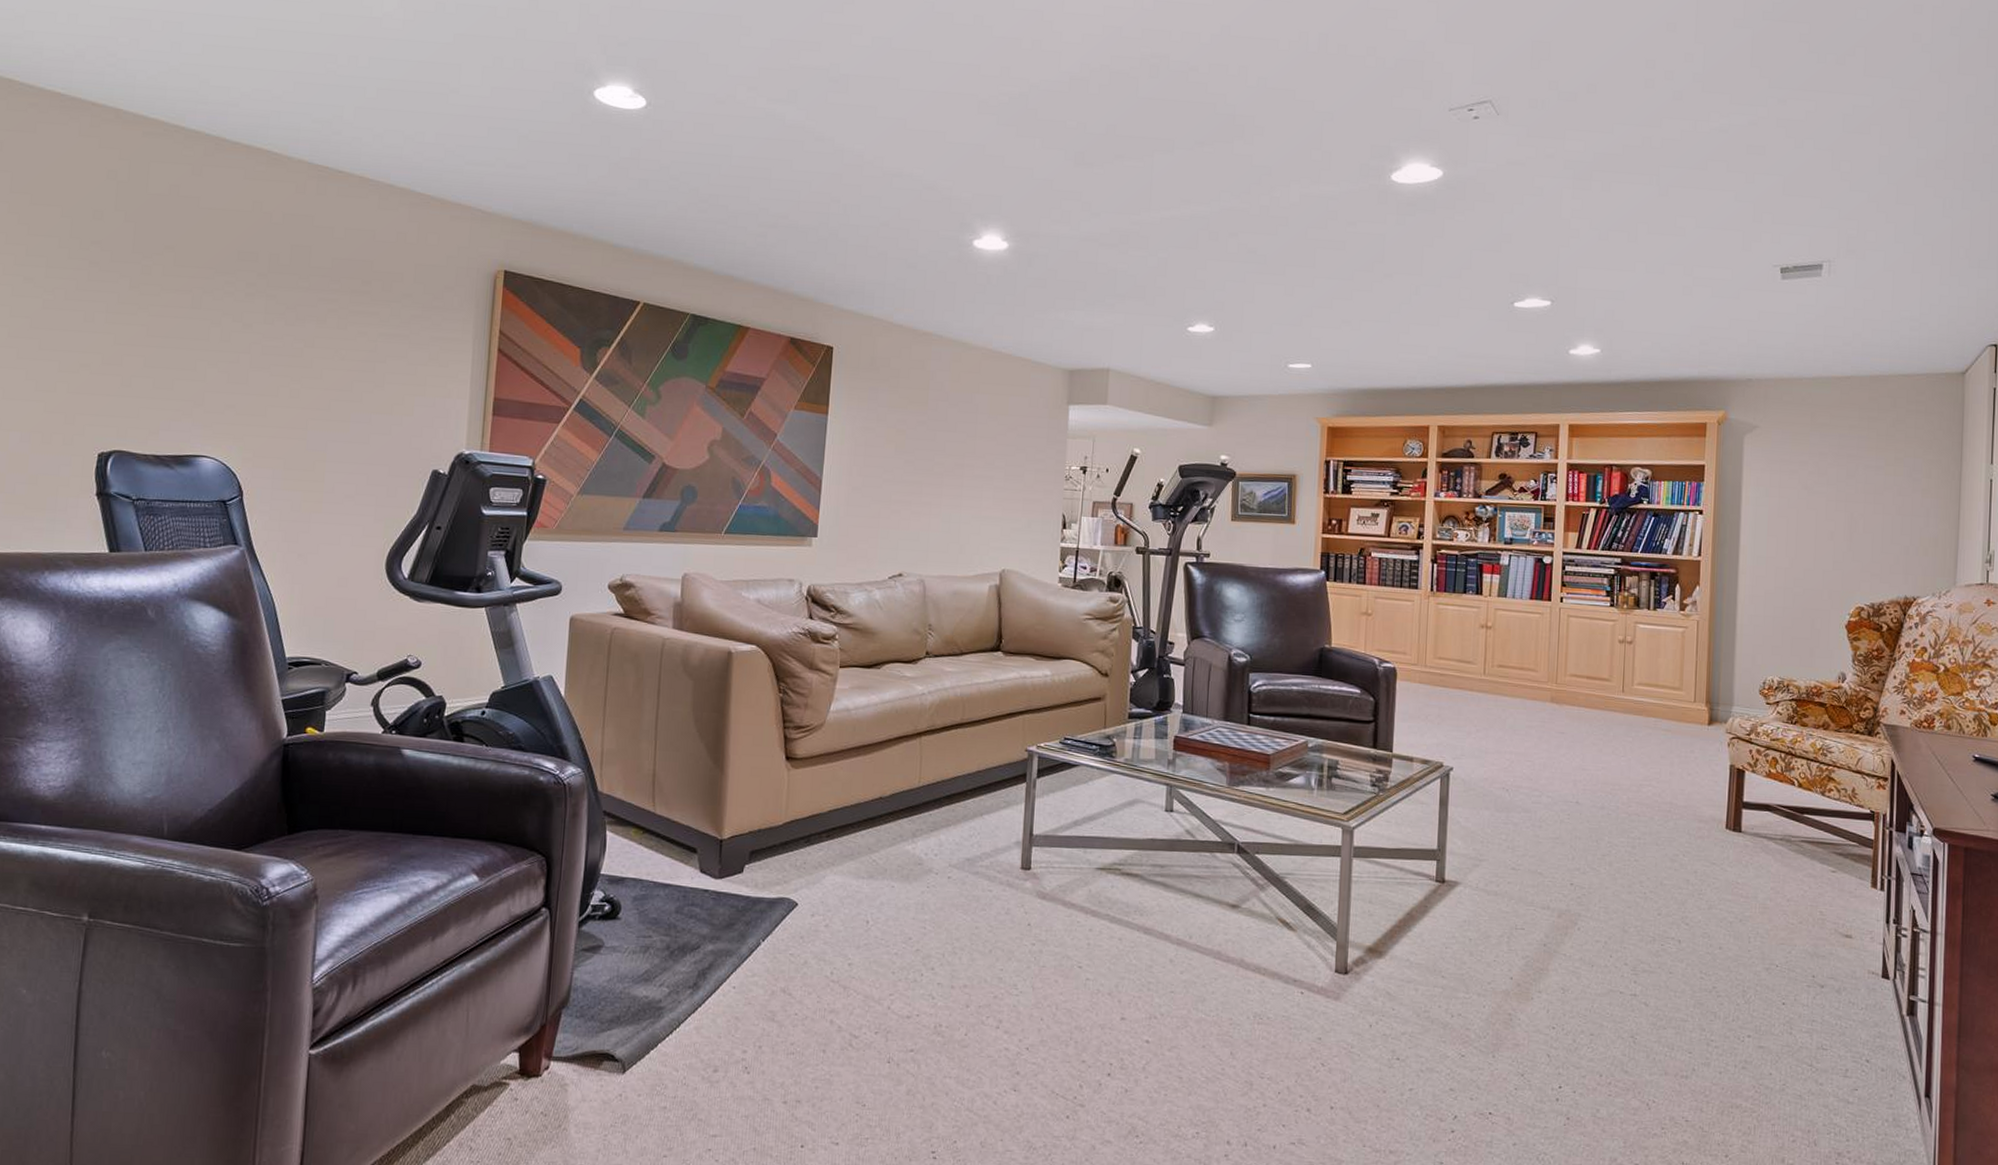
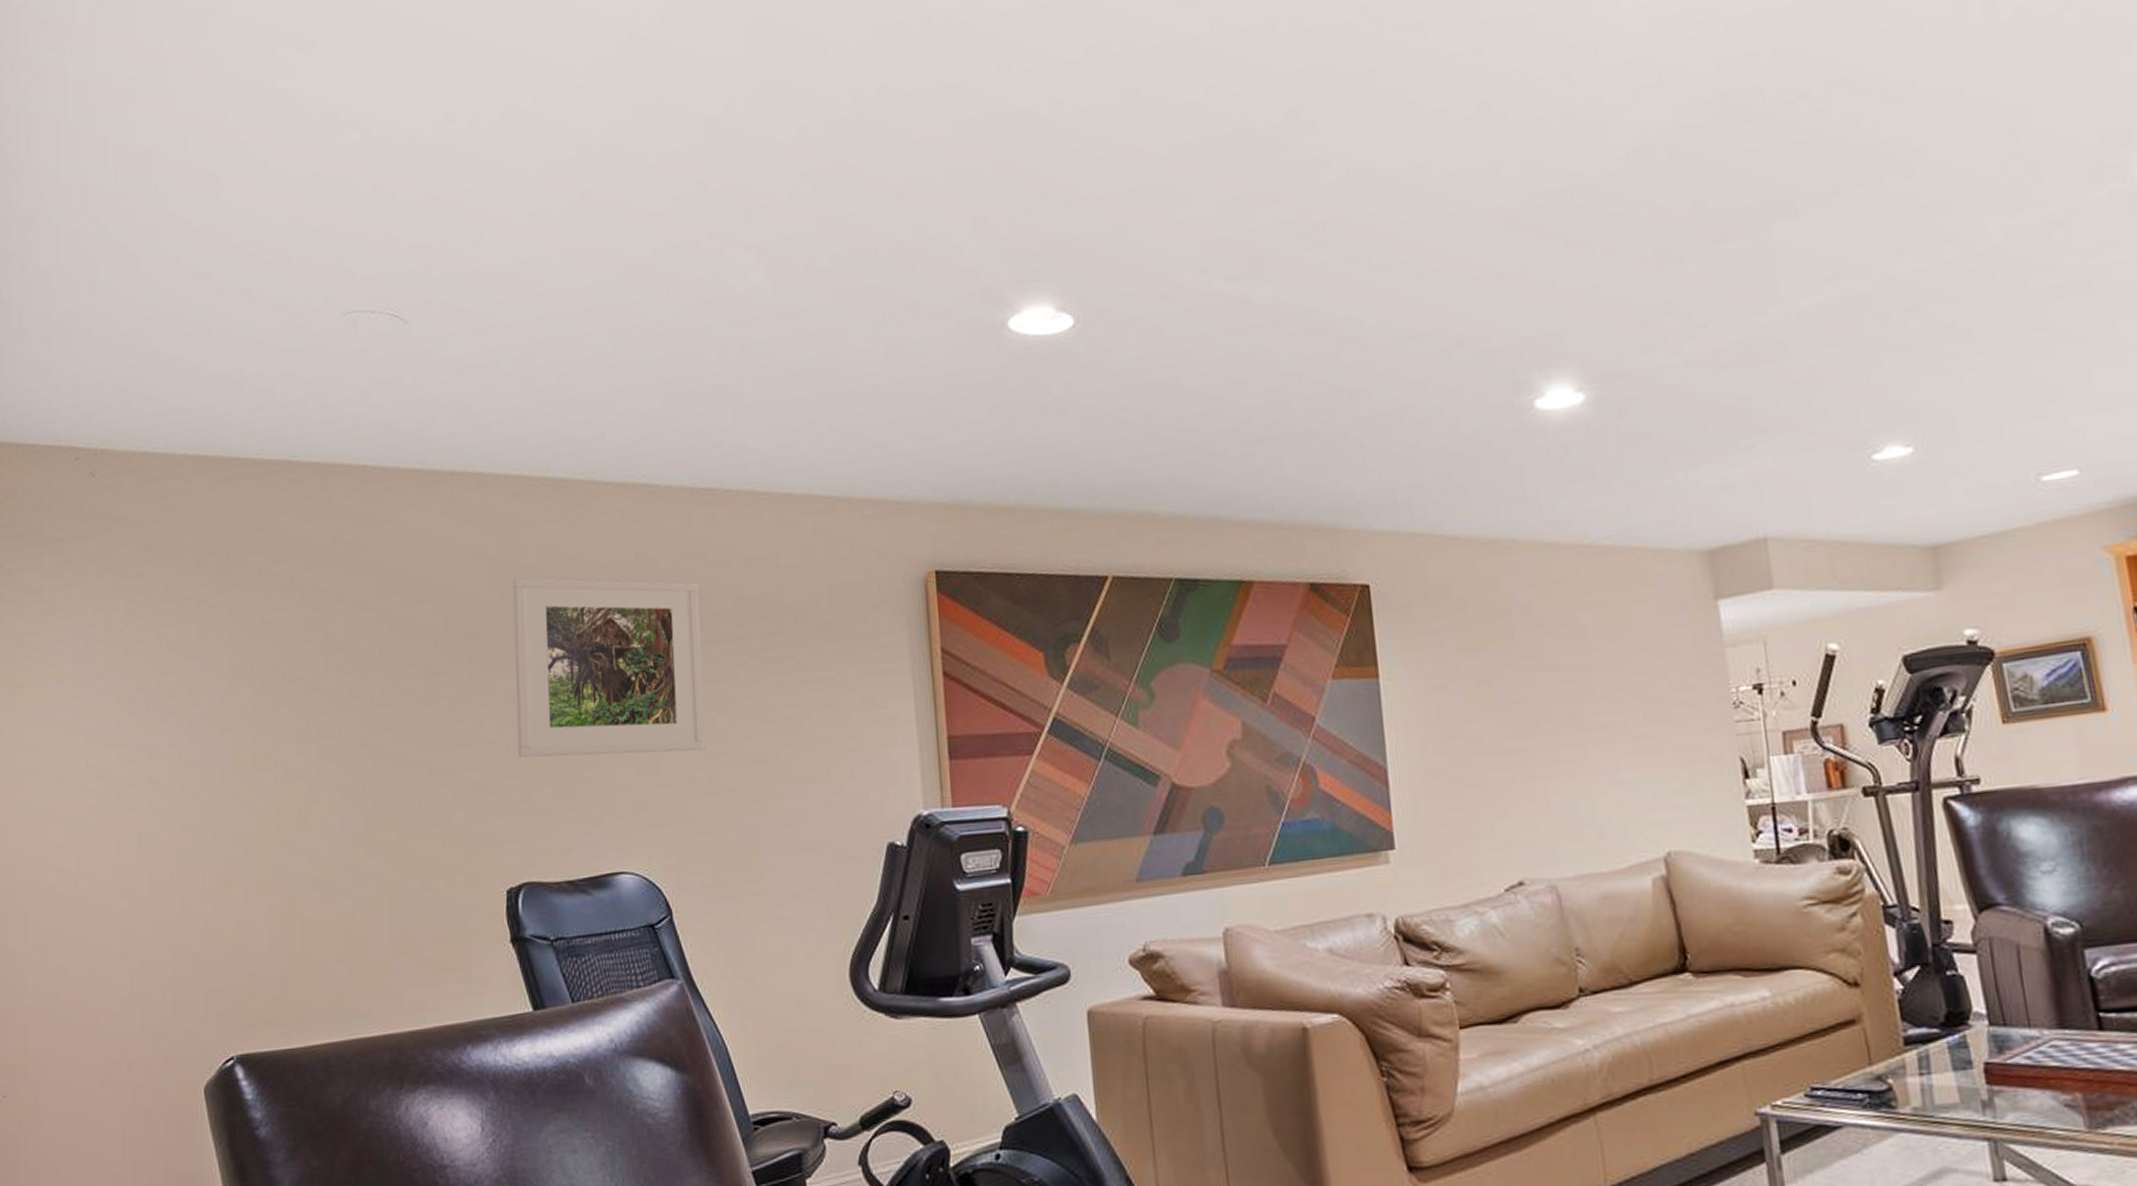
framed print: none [124,203,304,372] -> present [513,577,706,758]

